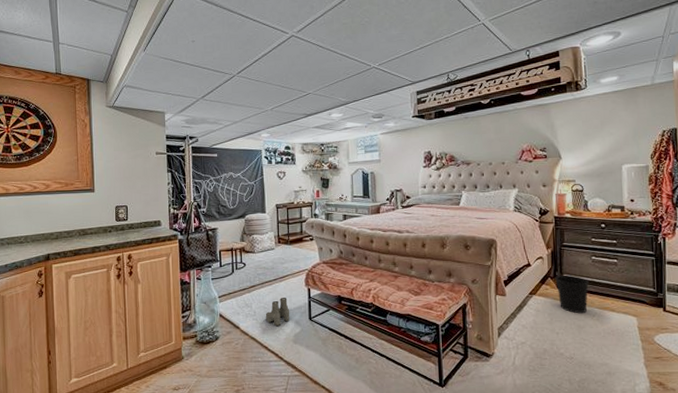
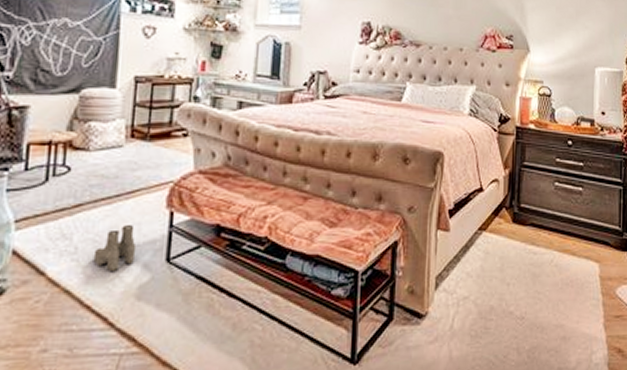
wastebasket: present [555,275,589,314] -> none [511,205,549,258]

